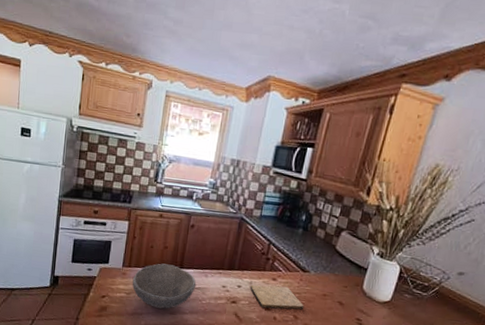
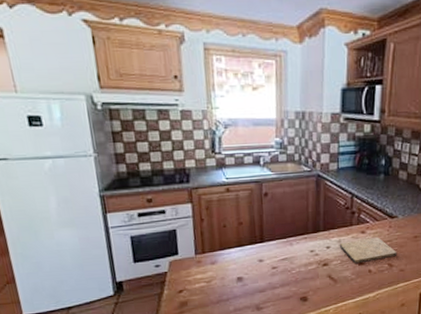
bowl: present [132,263,197,309] -> none [209,240,282,290]

